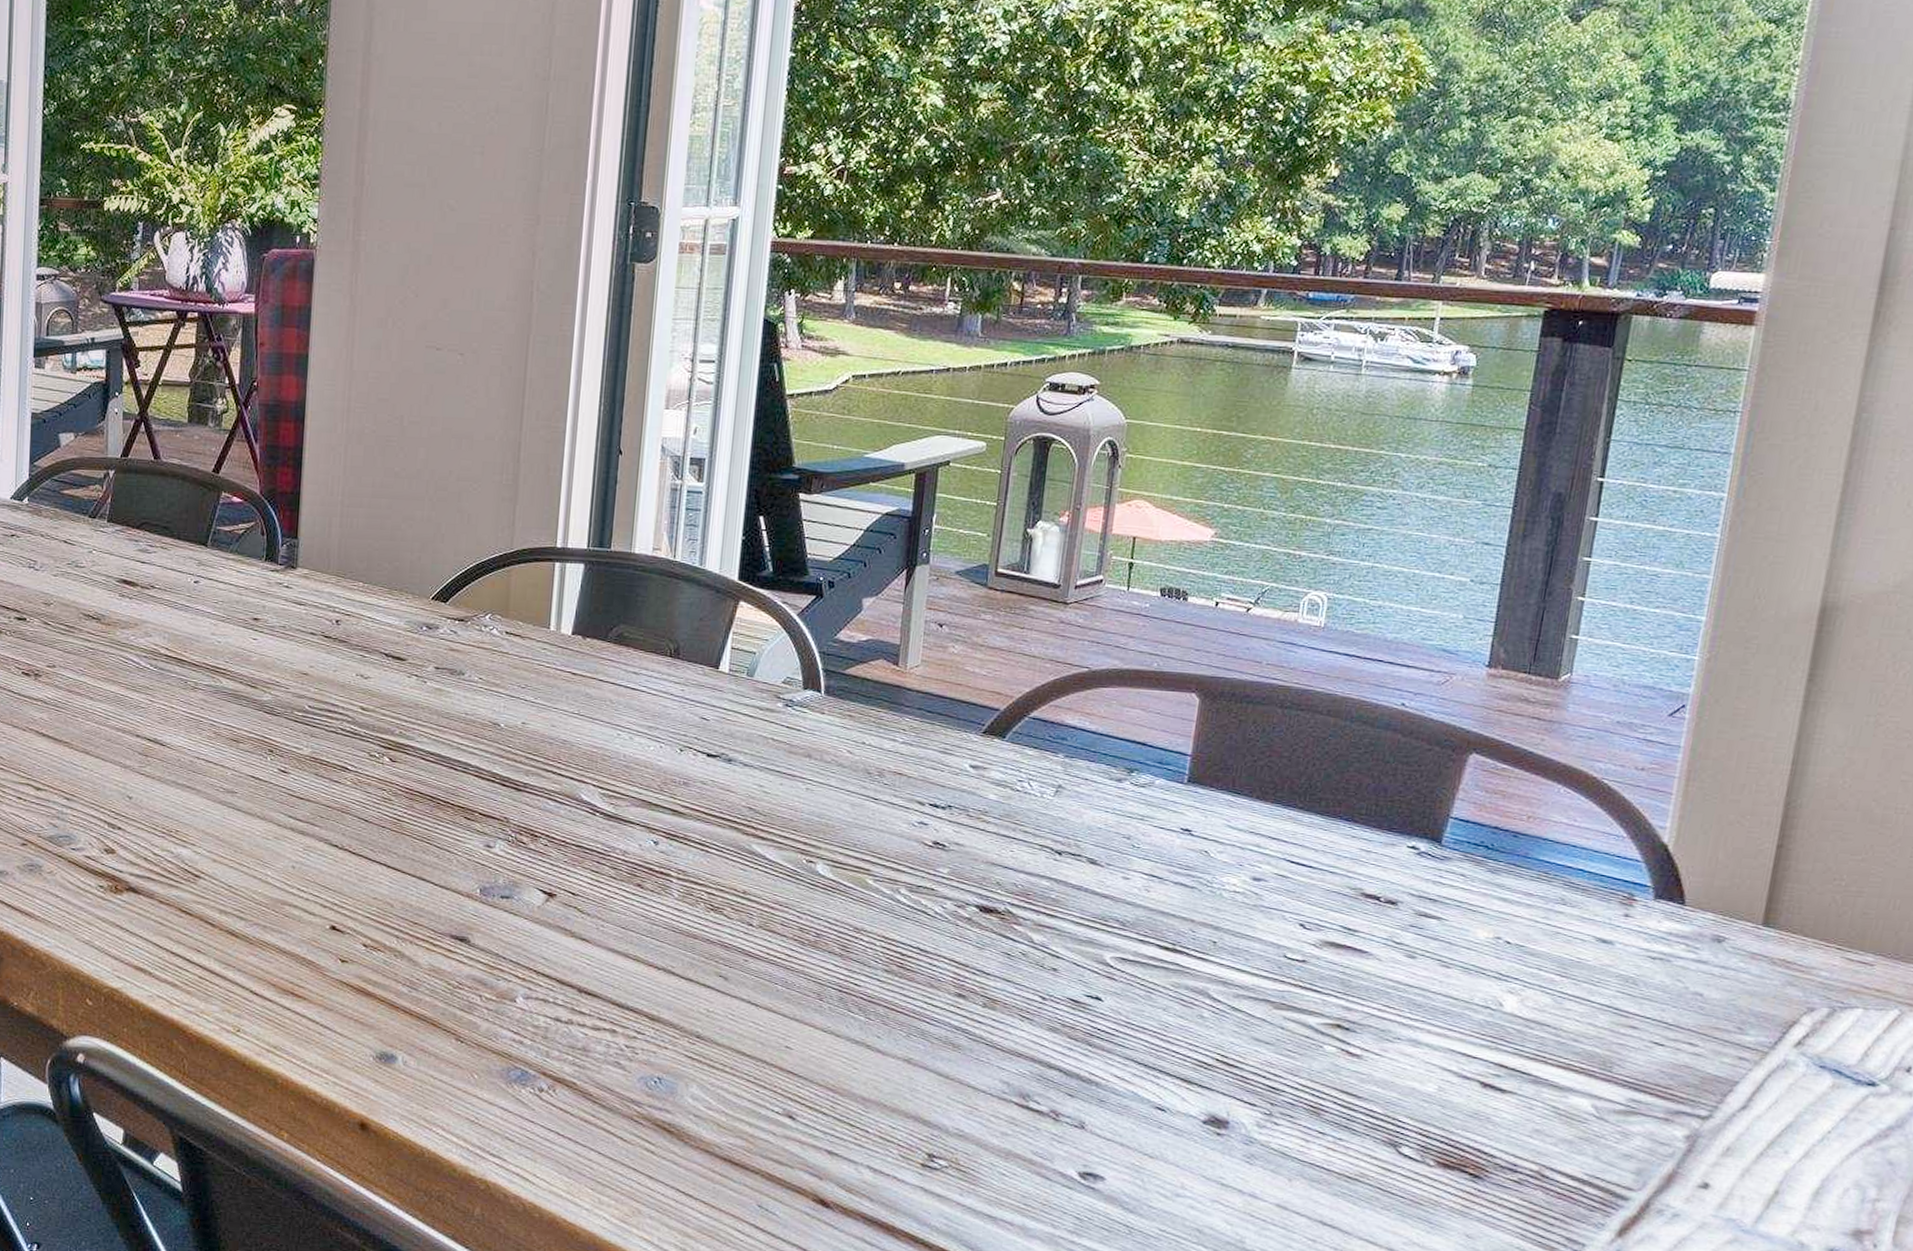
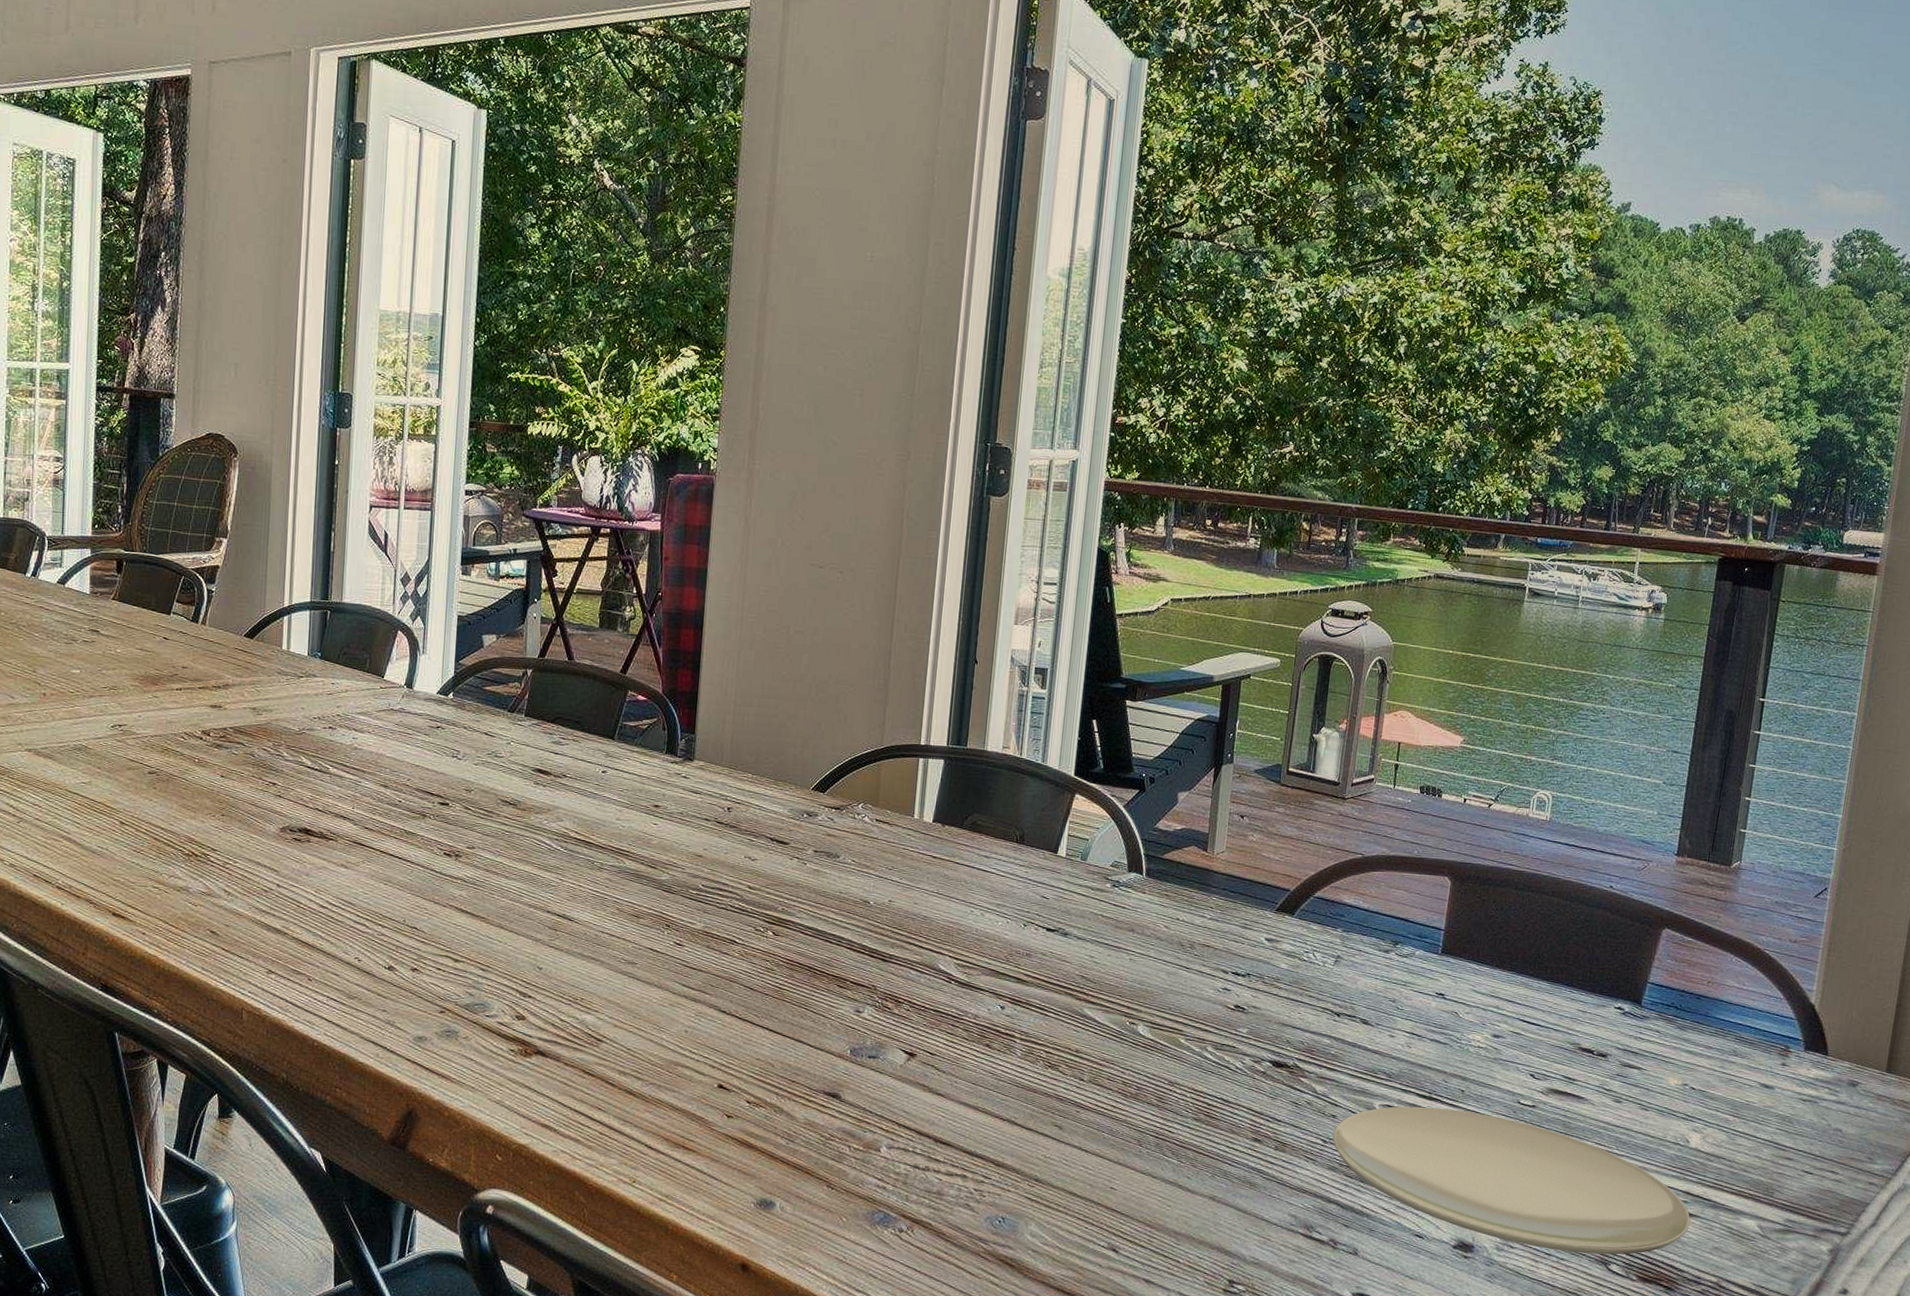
plate: none [1053,959,1505,1136] -> present [1332,1106,1691,1255]

